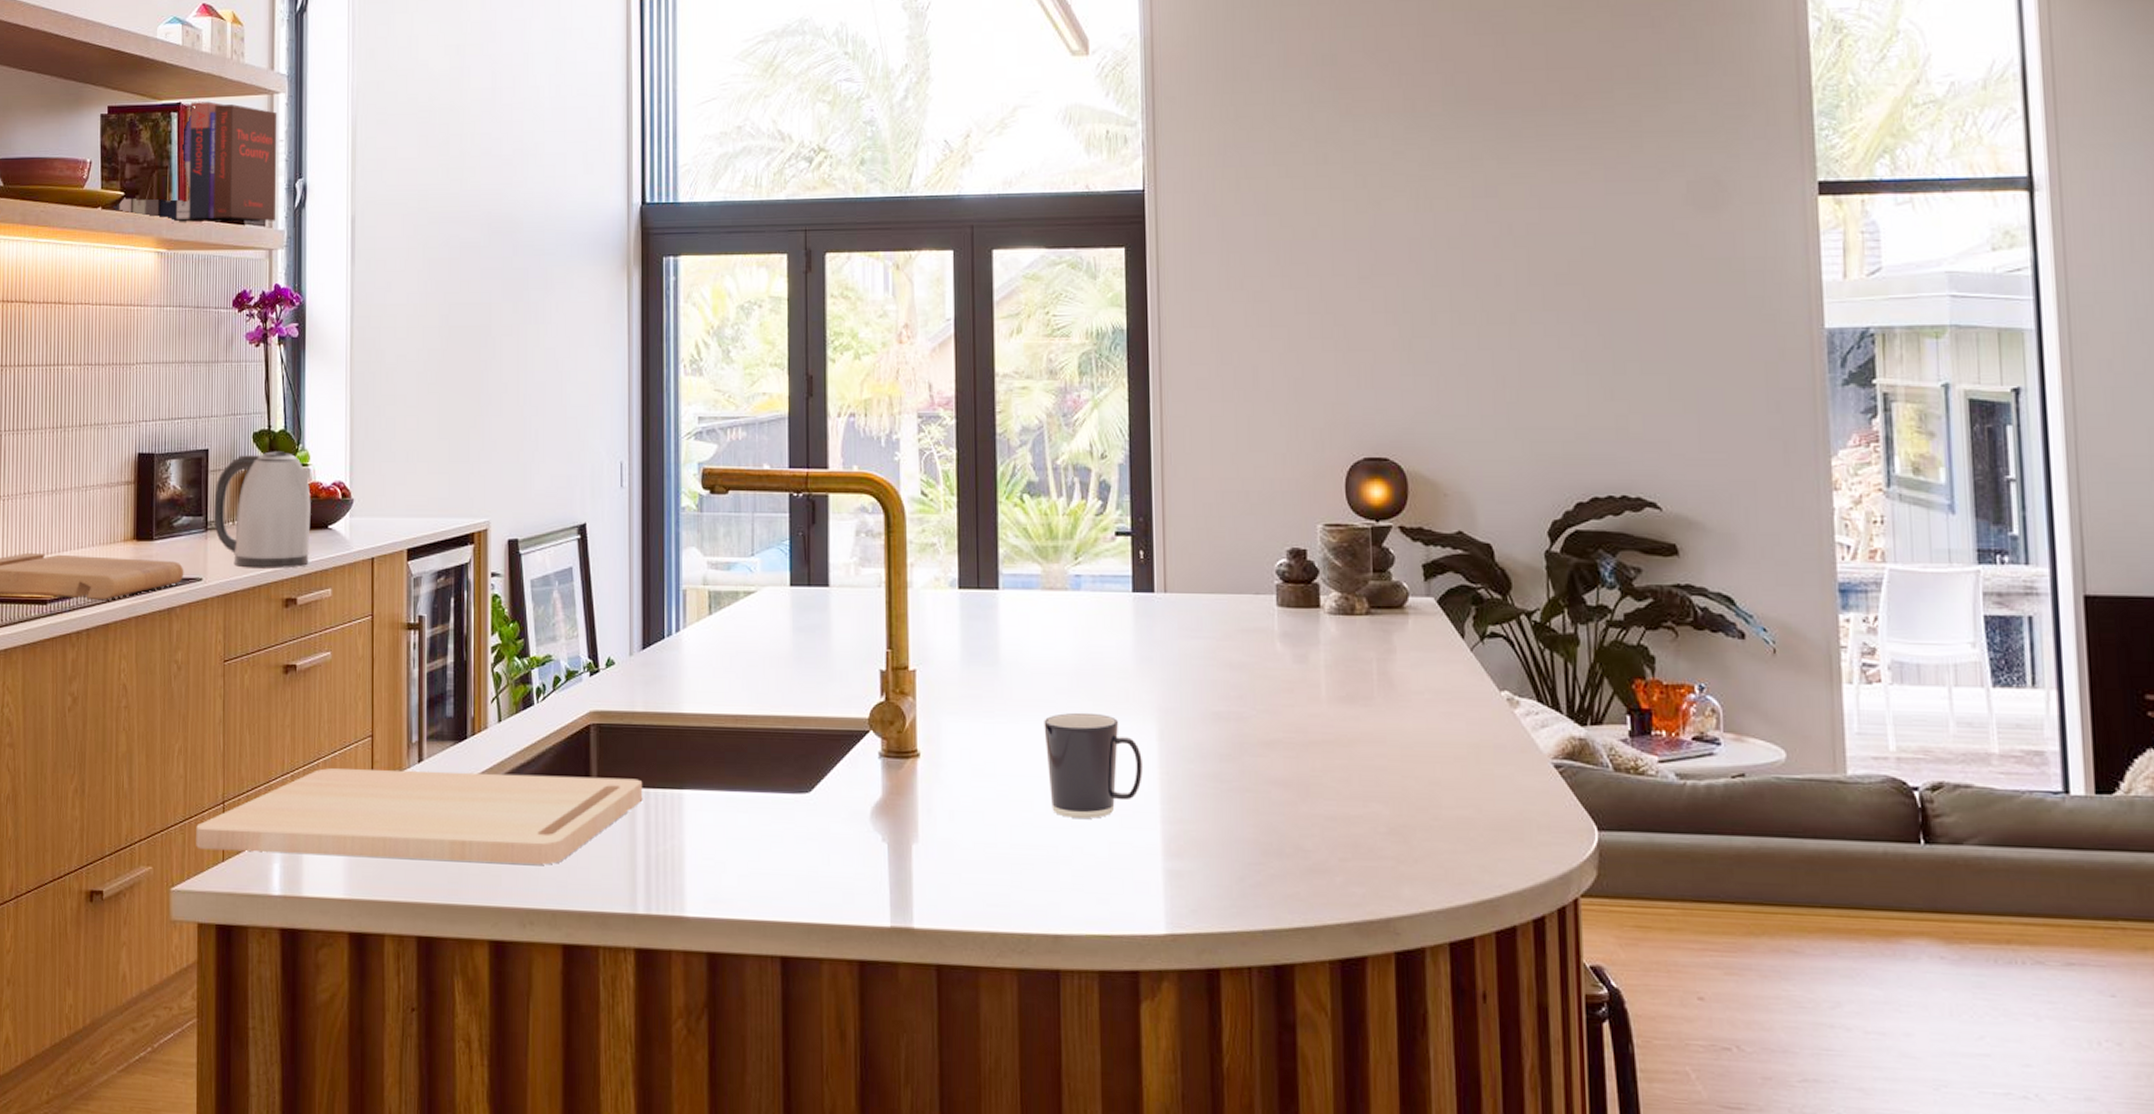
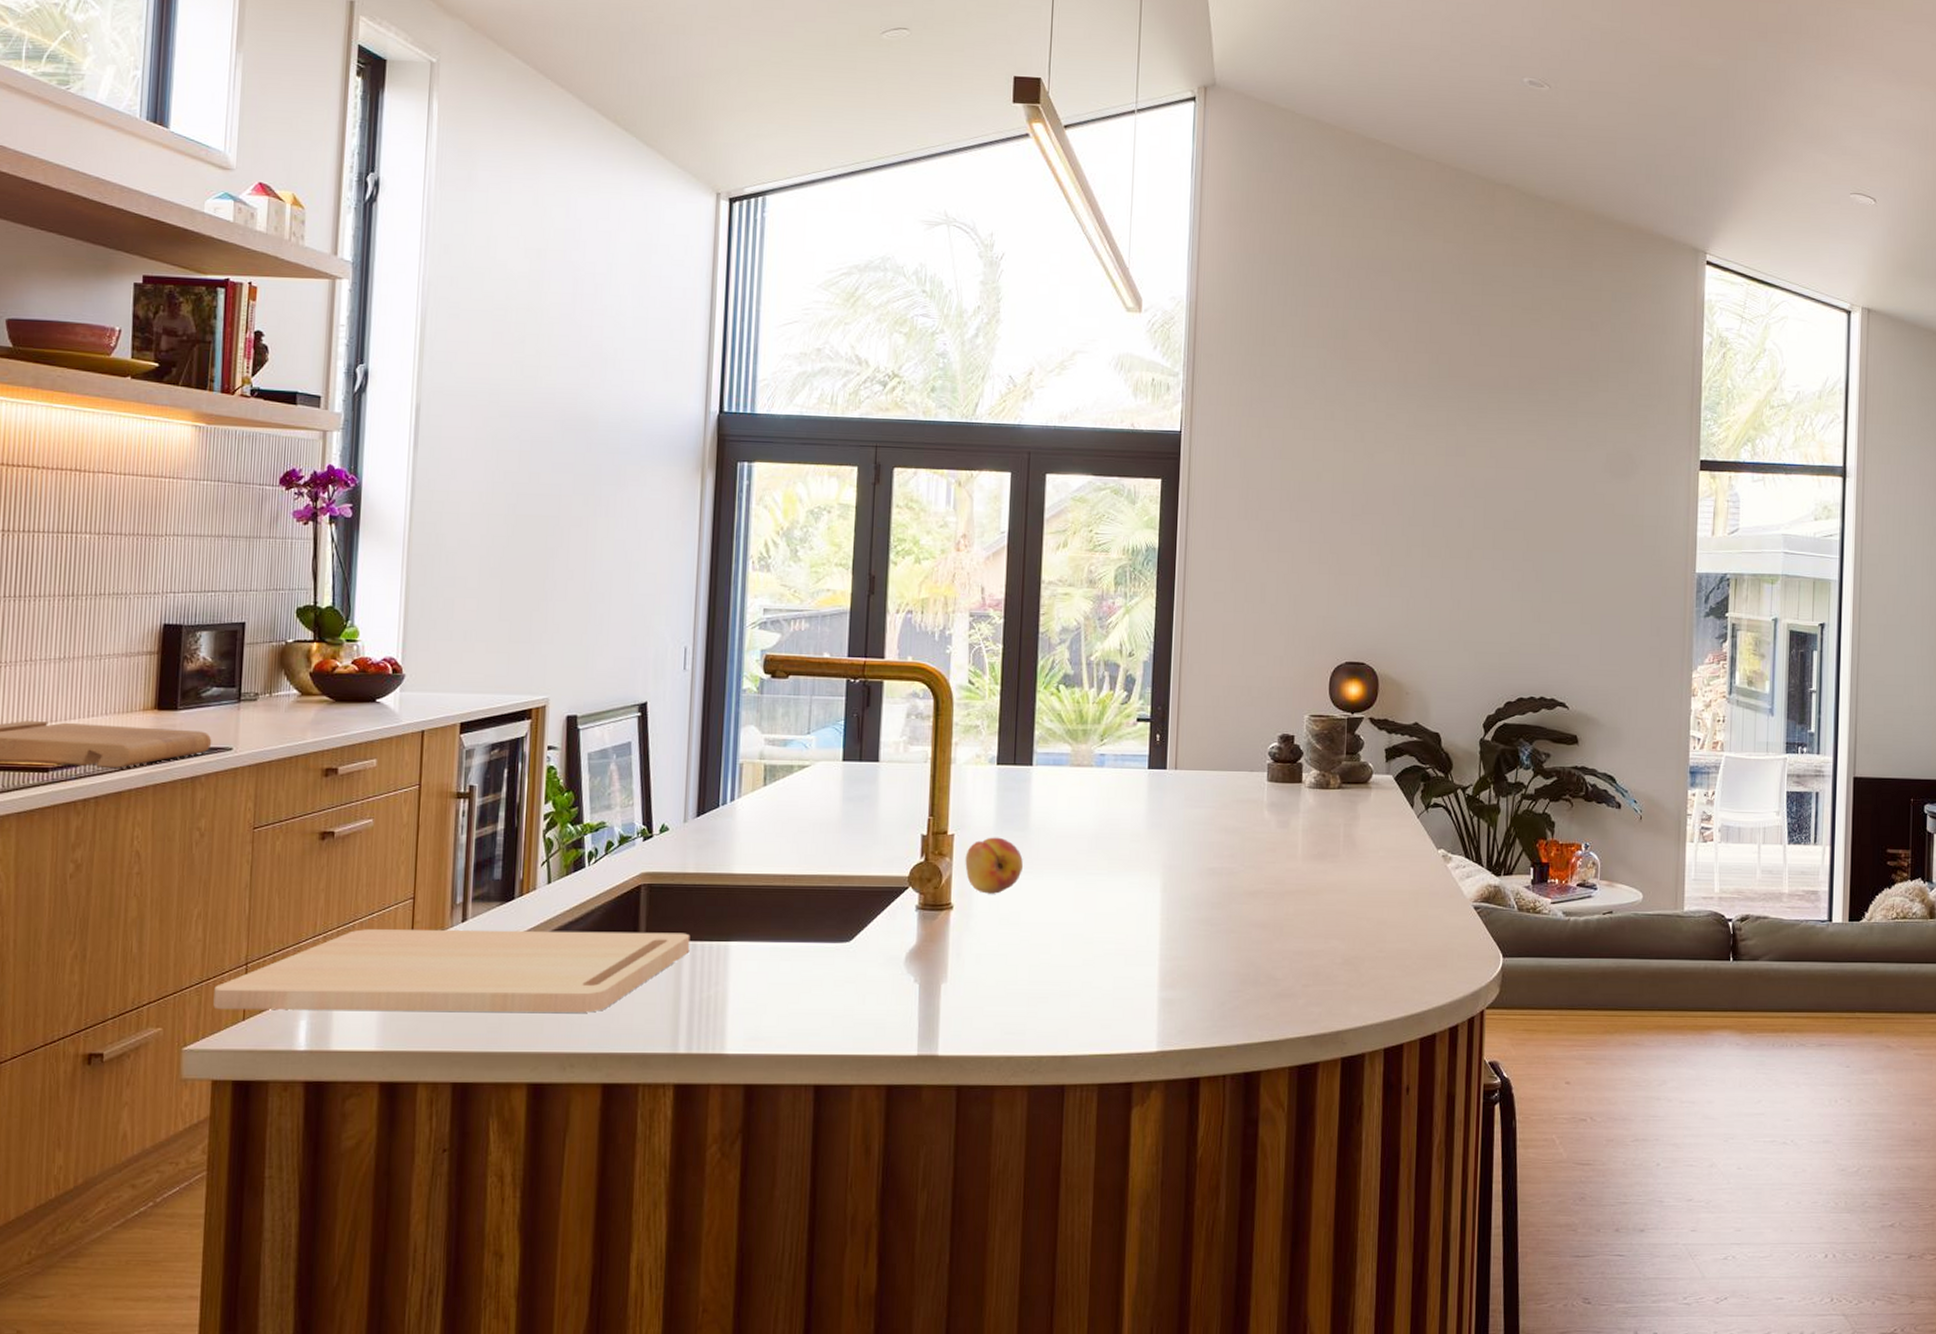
books: present [113,101,277,224] -> none [145,278,339,403]
kettle: present [214,451,311,570] -> none [248,626,360,741]
fruit: none [930,673,995,740] -> present [965,837,1023,894]
mug: present [1044,712,1142,819] -> none [1064,869,1147,958]

